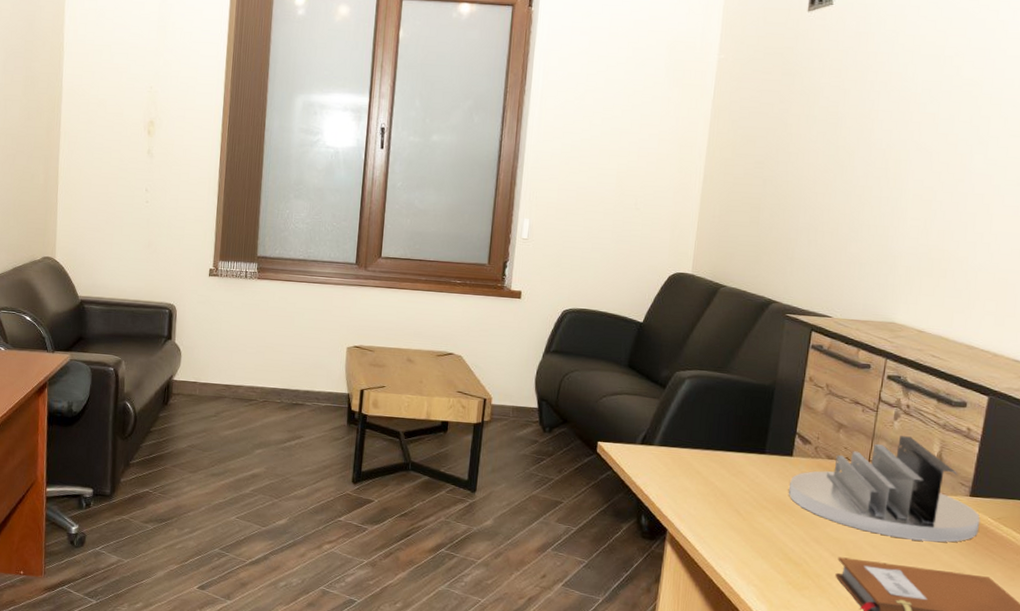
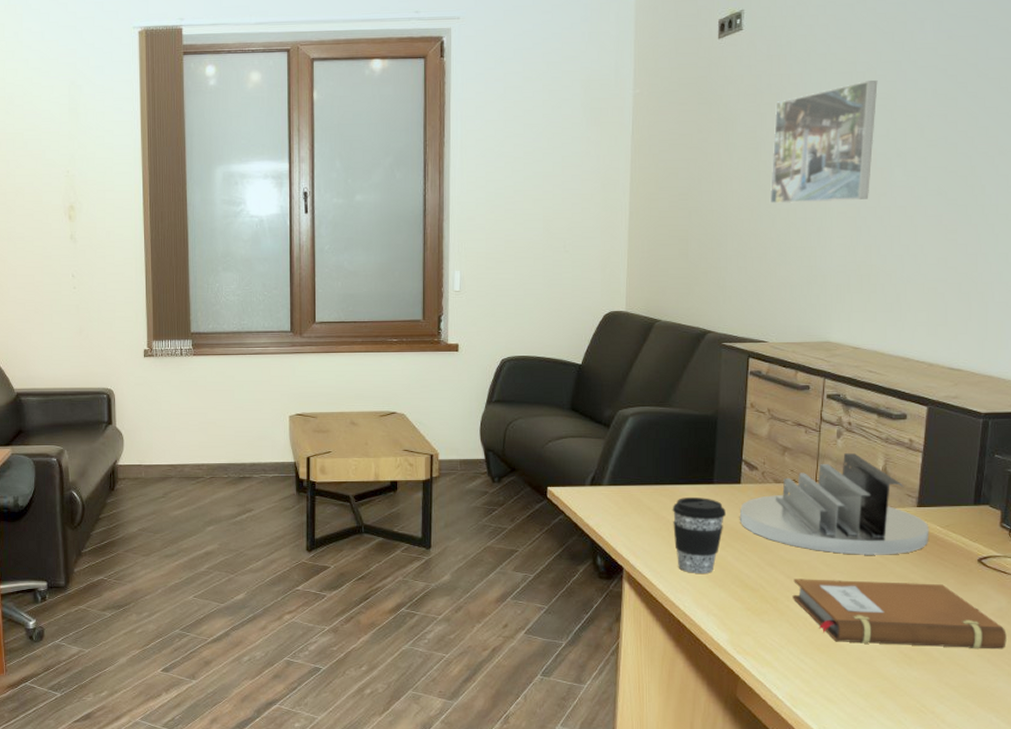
coffee cup: none [720,465,775,543] -> present [672,498,726,573]
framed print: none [845,65,965,184] -> present [769,80,878,204]

